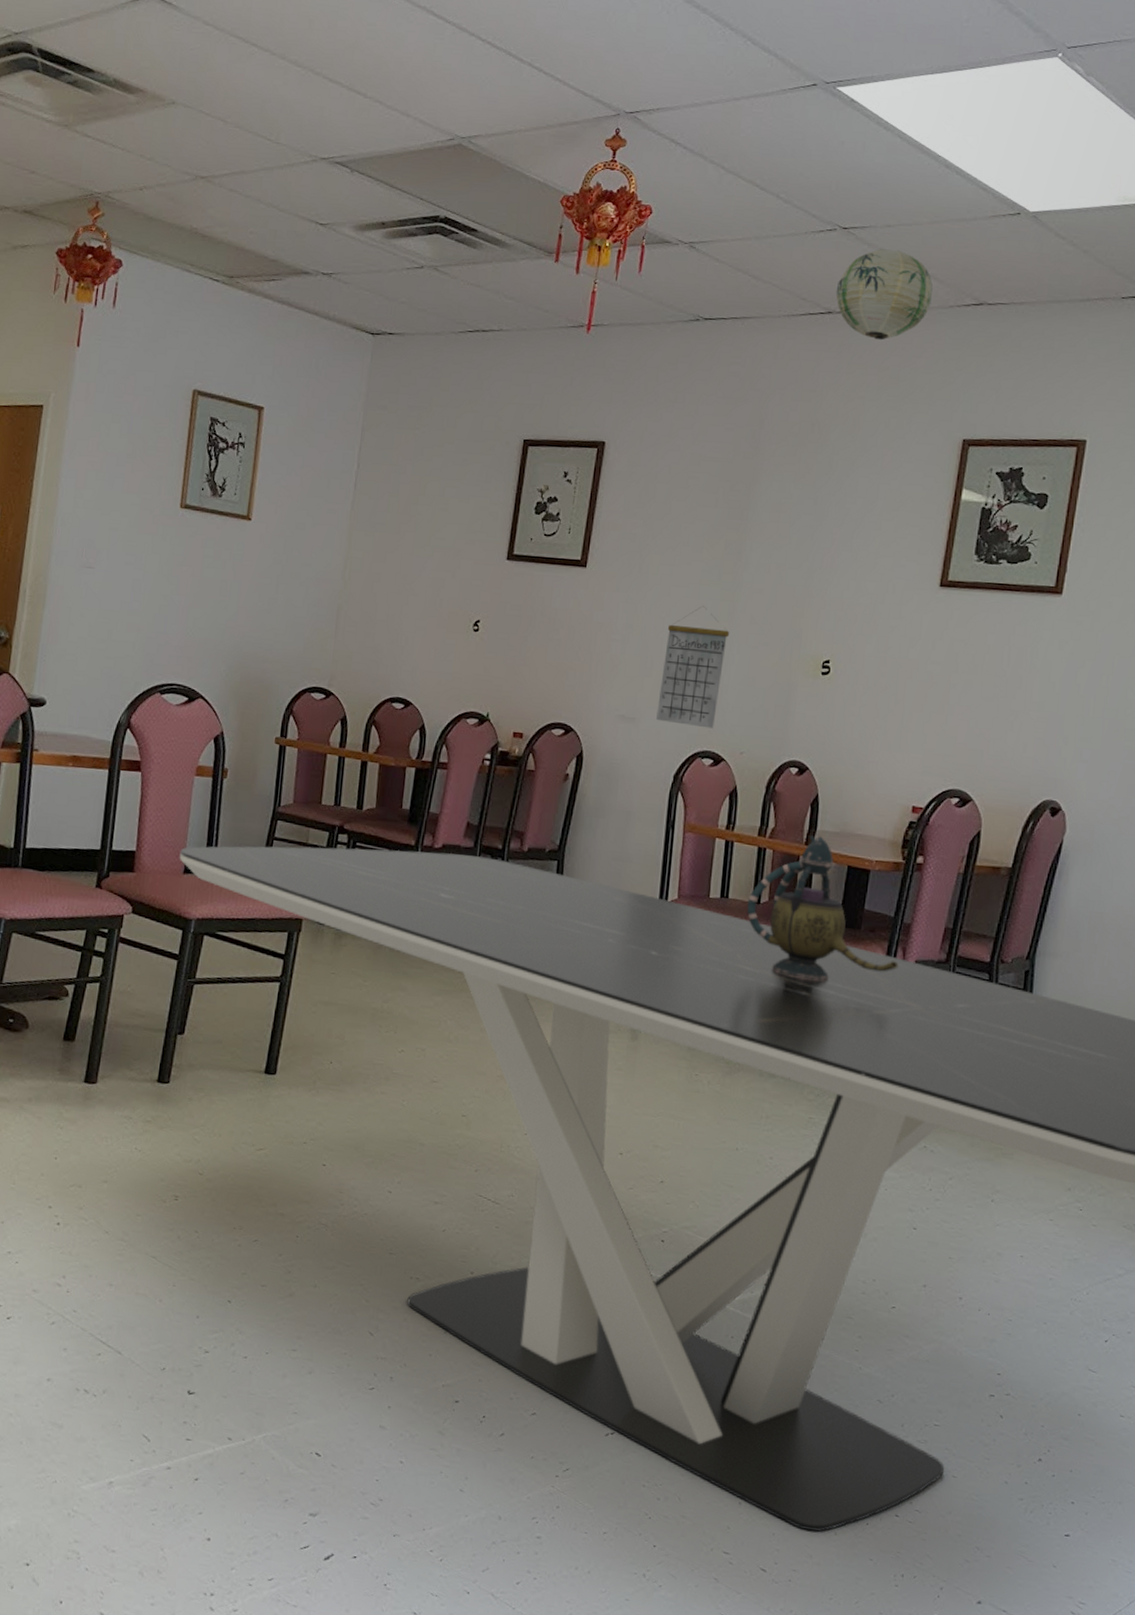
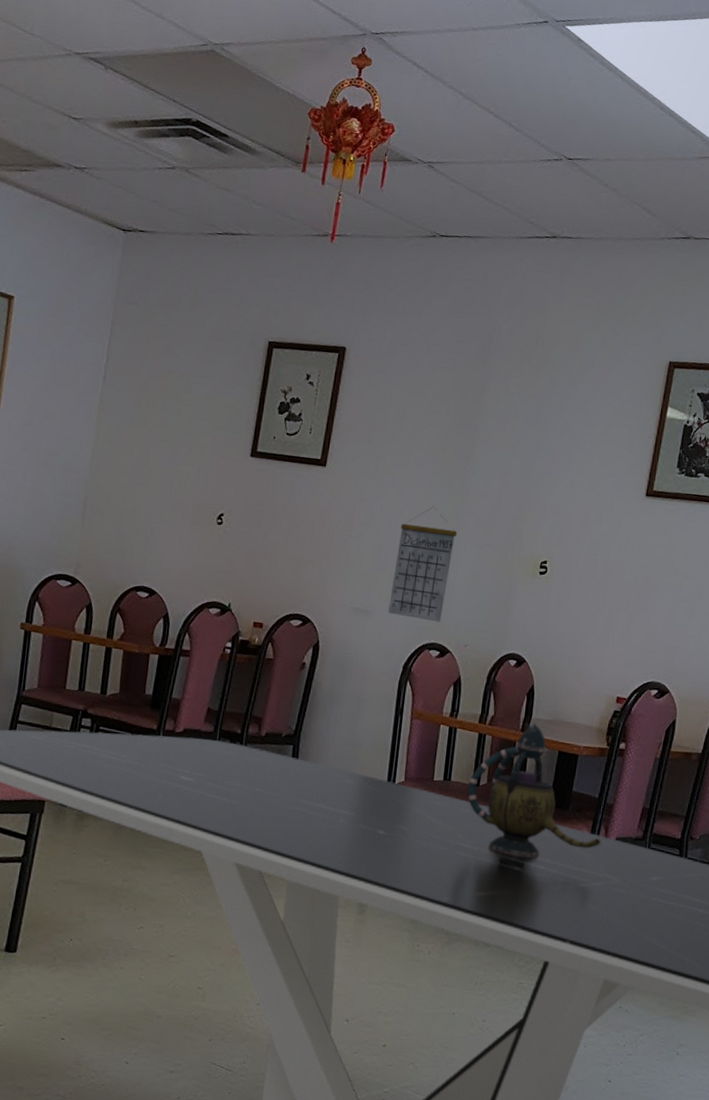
paper lantern: present [835,249,934,341] -> none [560,180,647,266]

